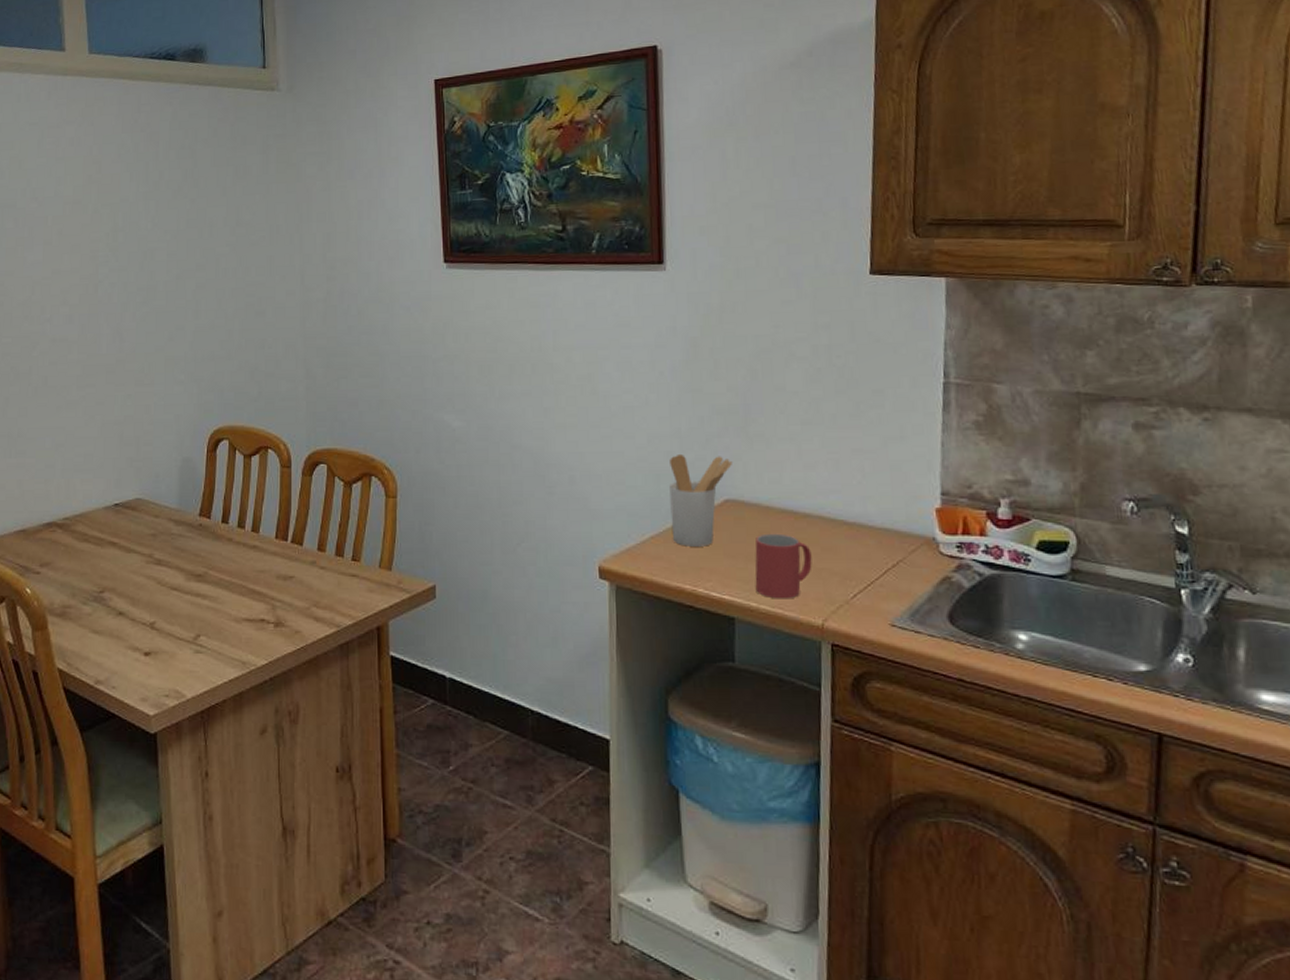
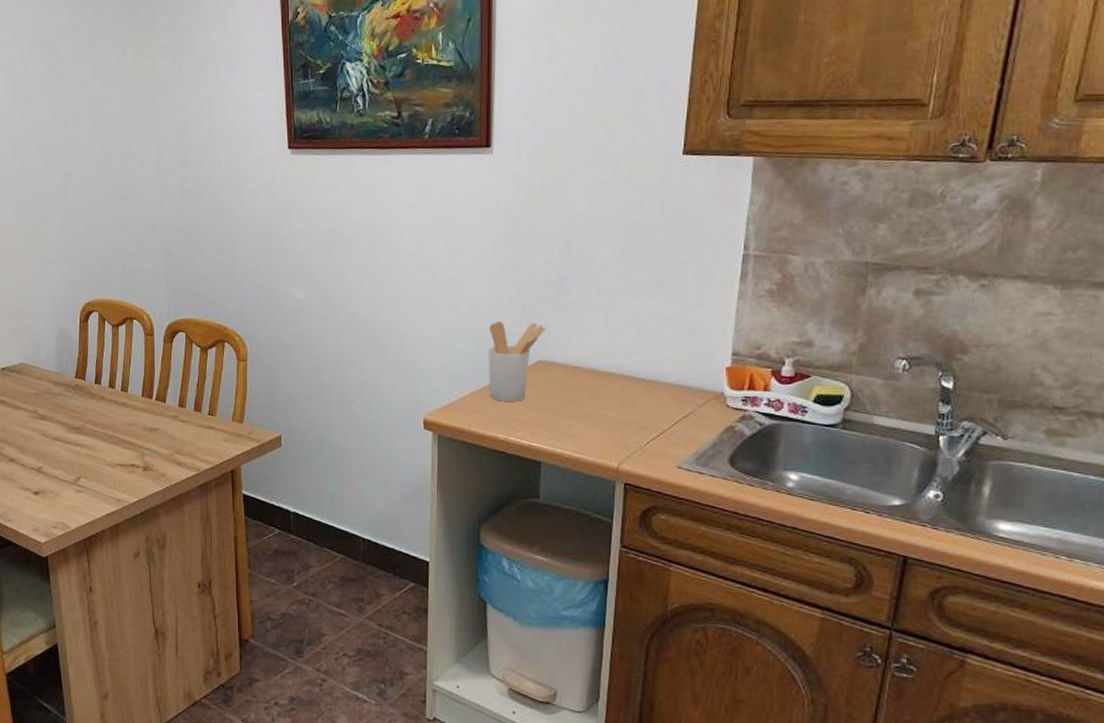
mug: present [755,533,812,599] -> none [560,390,612,446]

